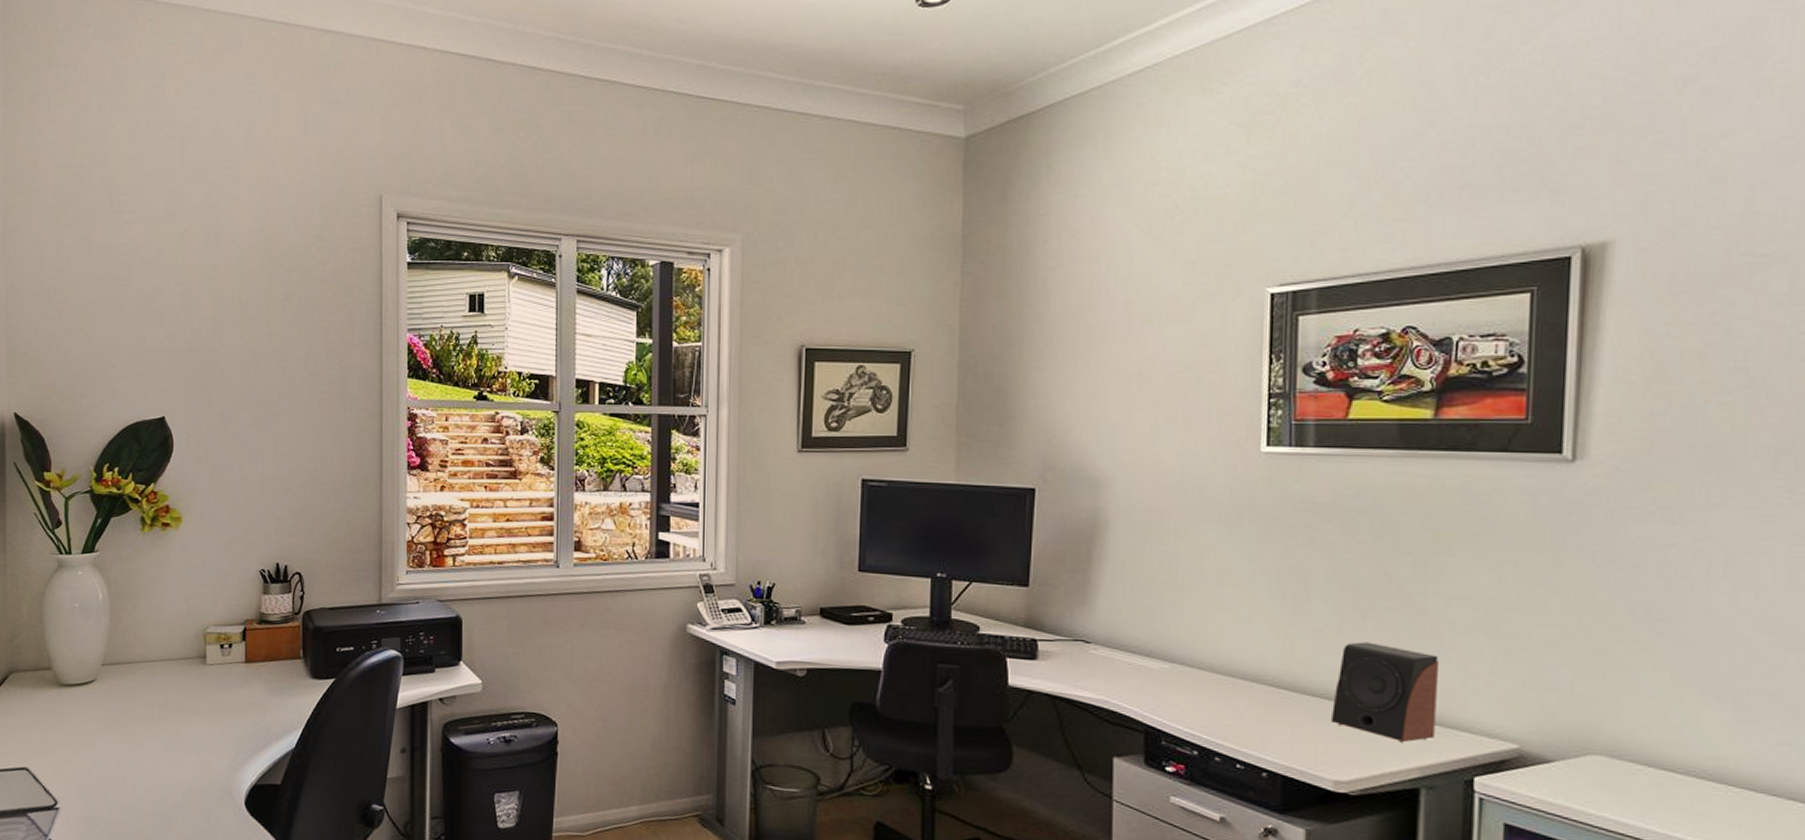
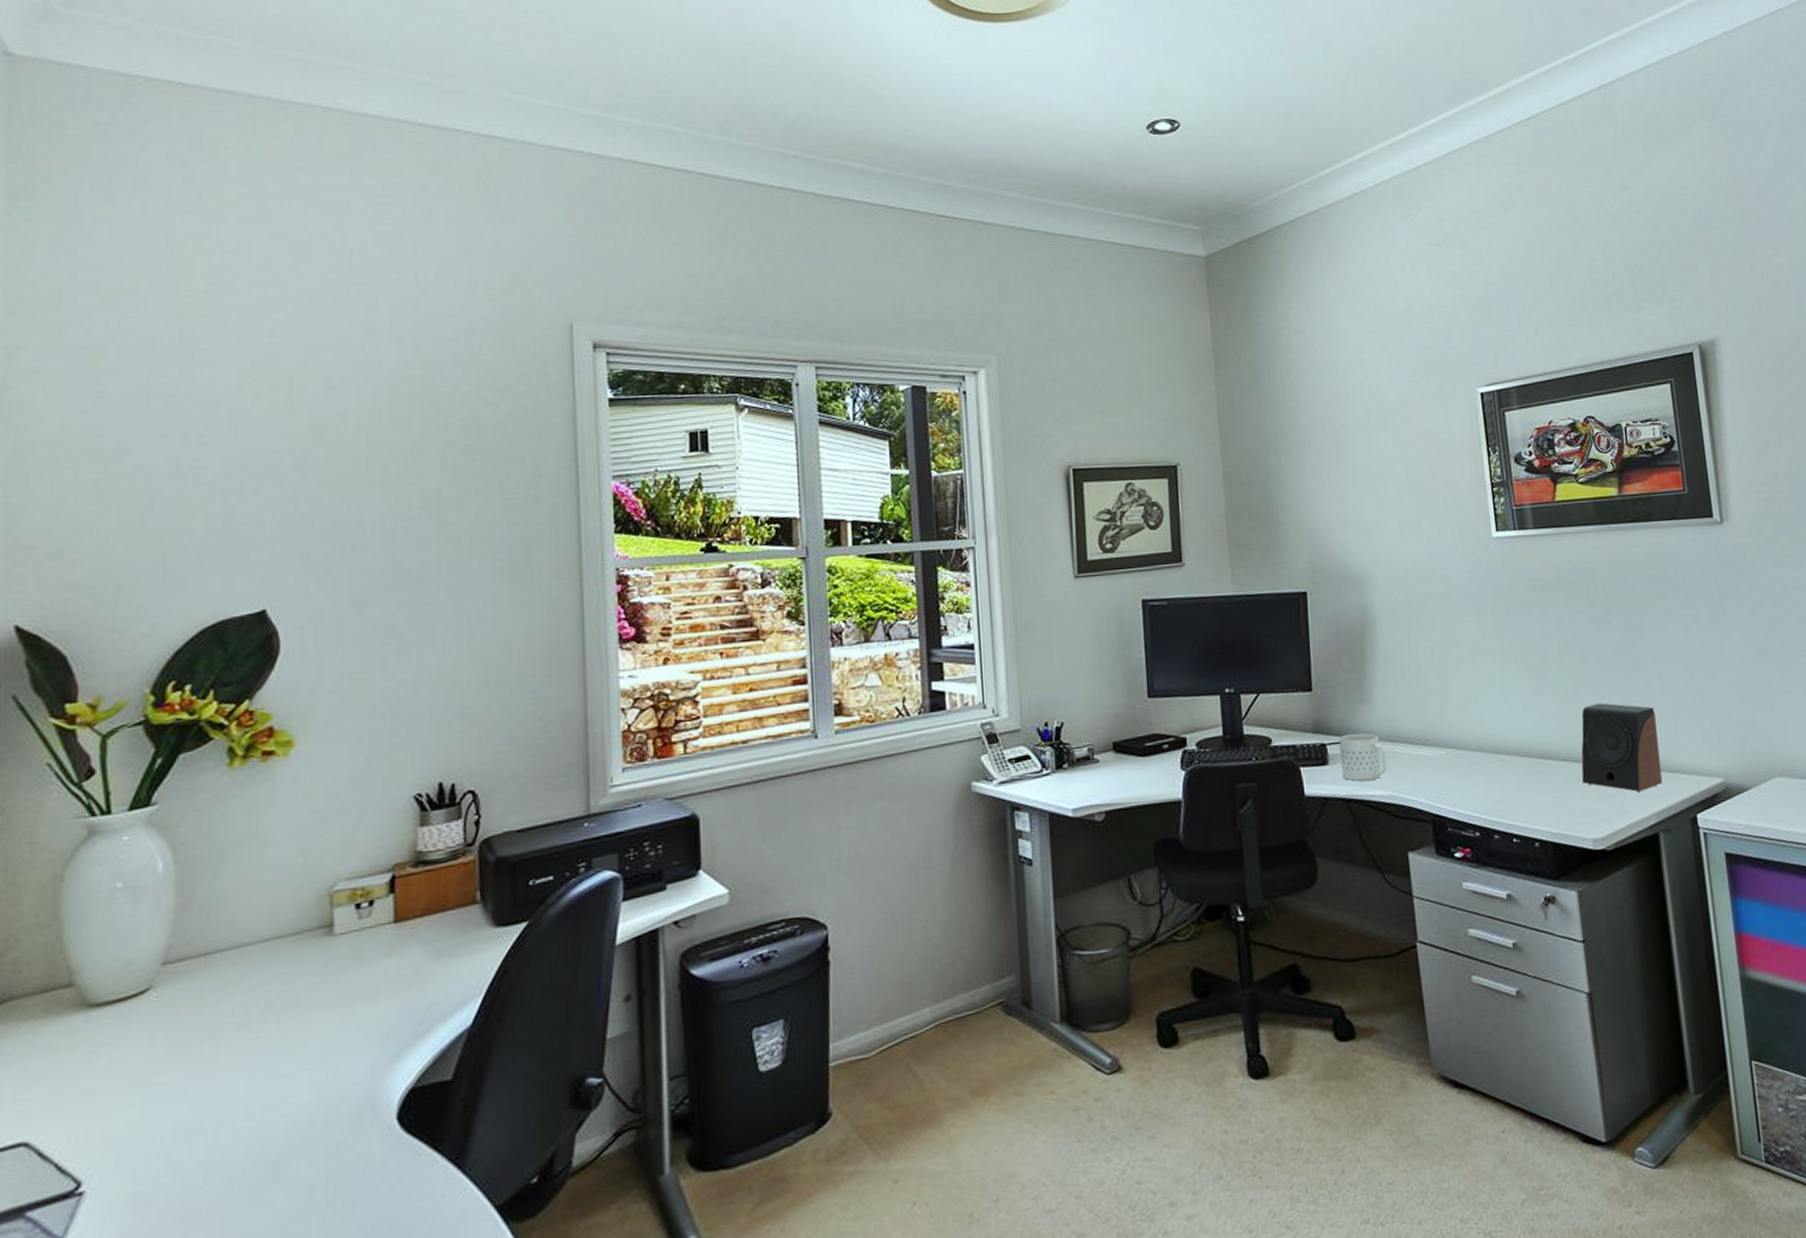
mug: none [1050,633,1102,681] -> present [1338,733,1387,781]

